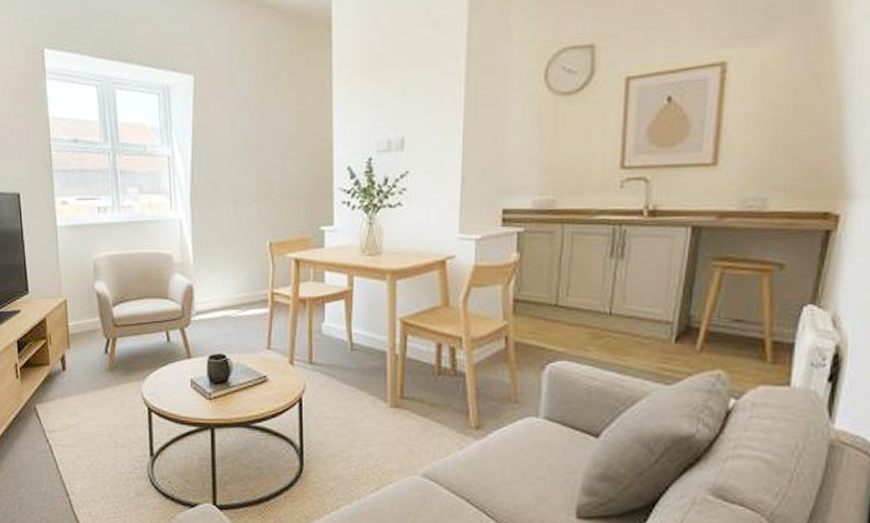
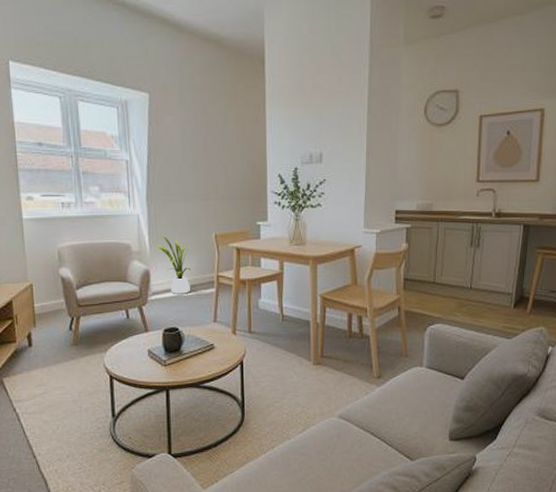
house plant: none [201,245,240,314] -> present [156,236,191,294]

